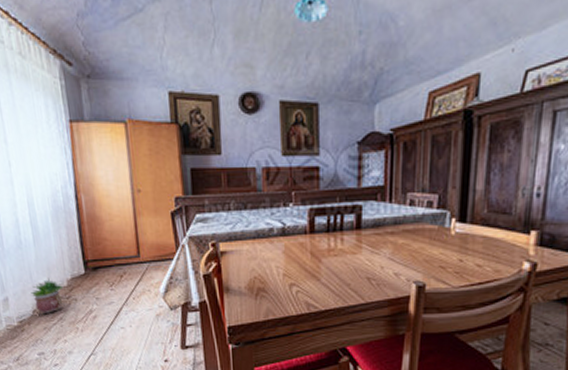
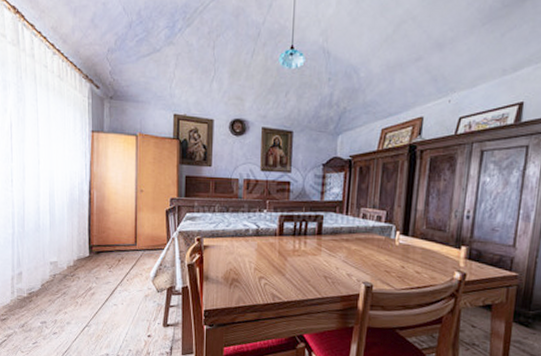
potted plant: present [30,278,64,315] -> none [42,258,70,289]

